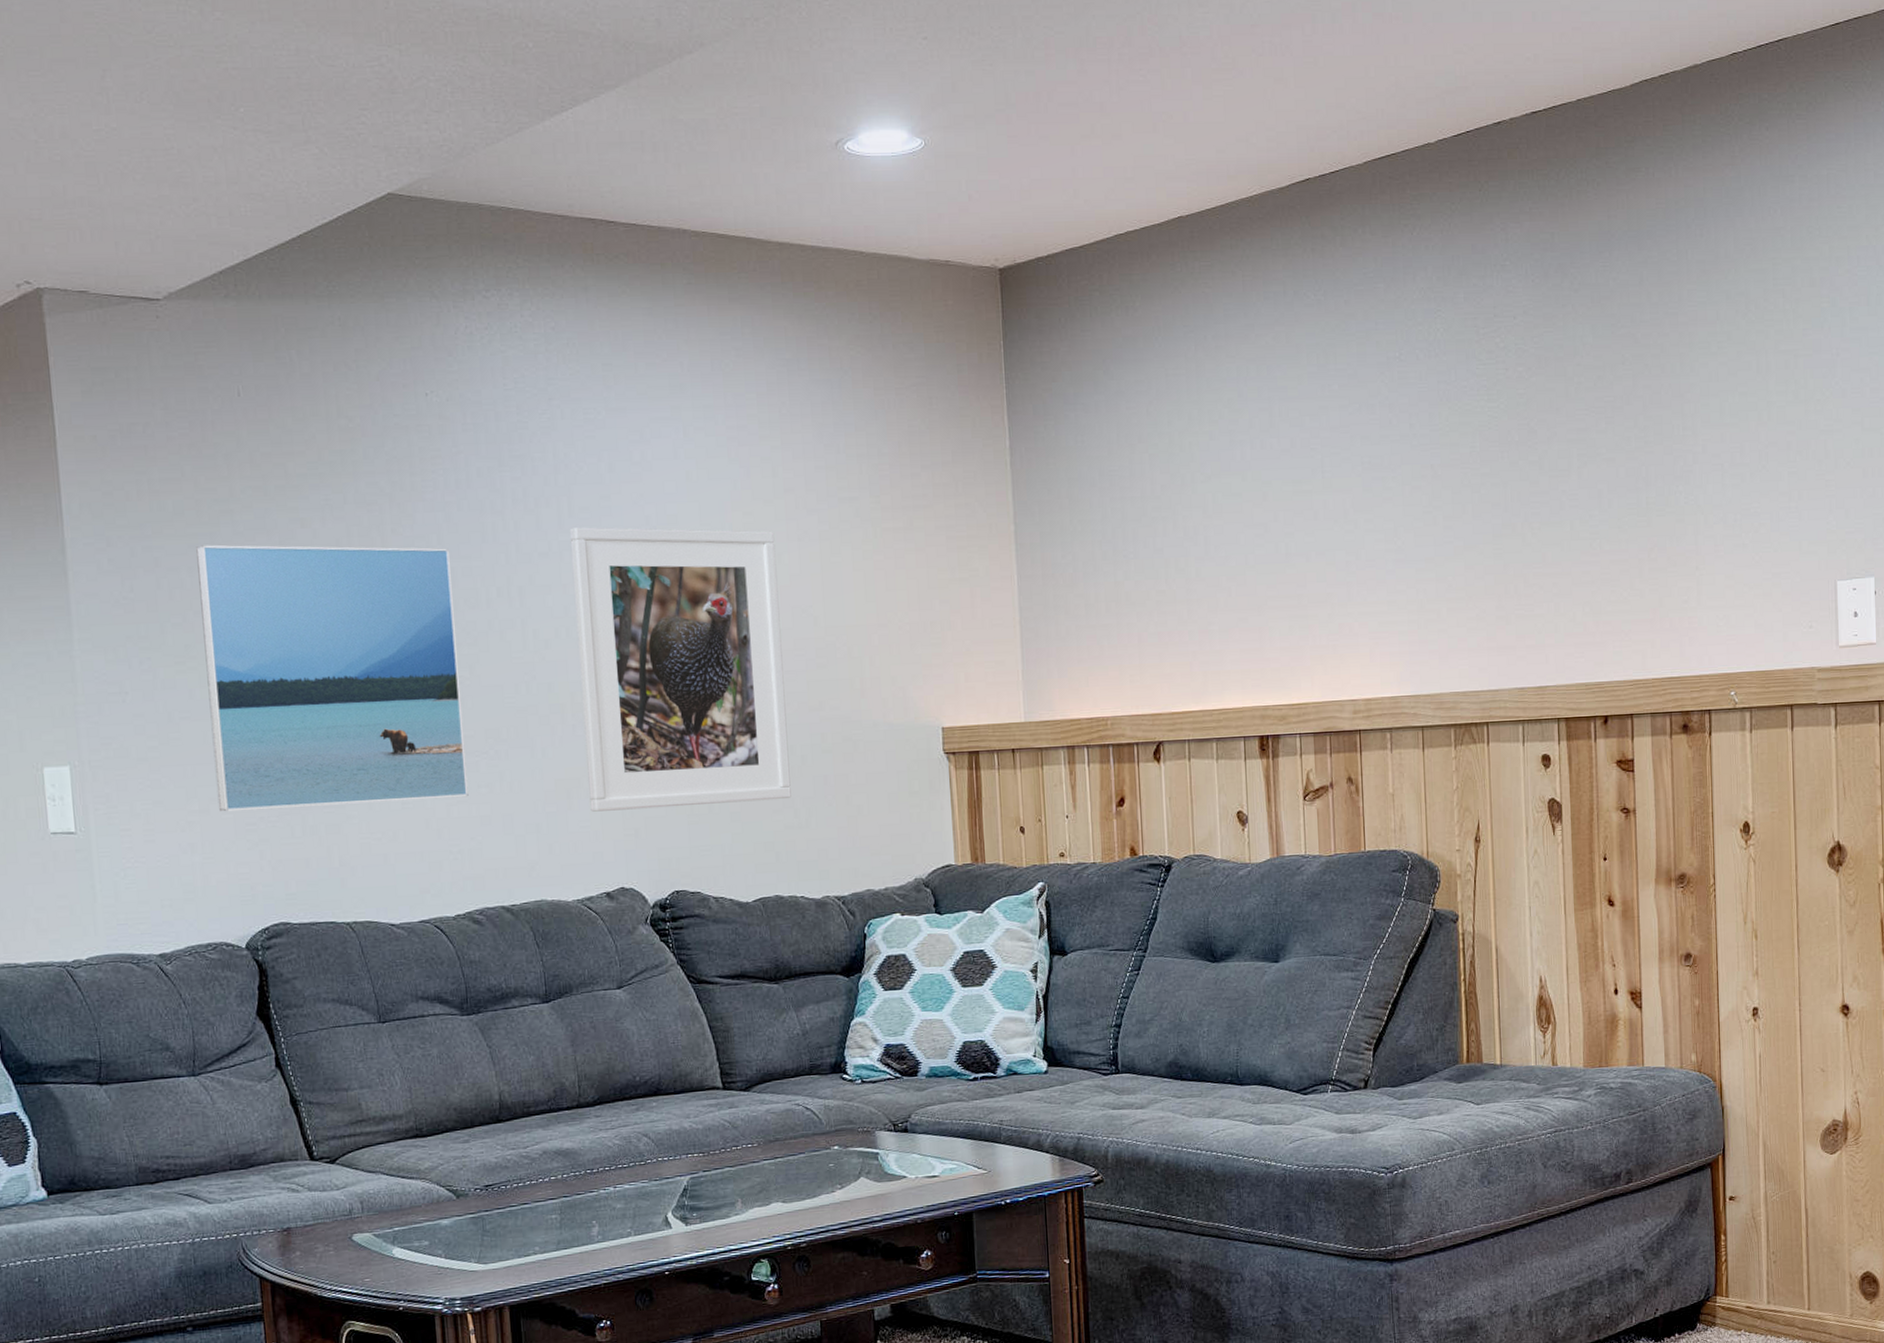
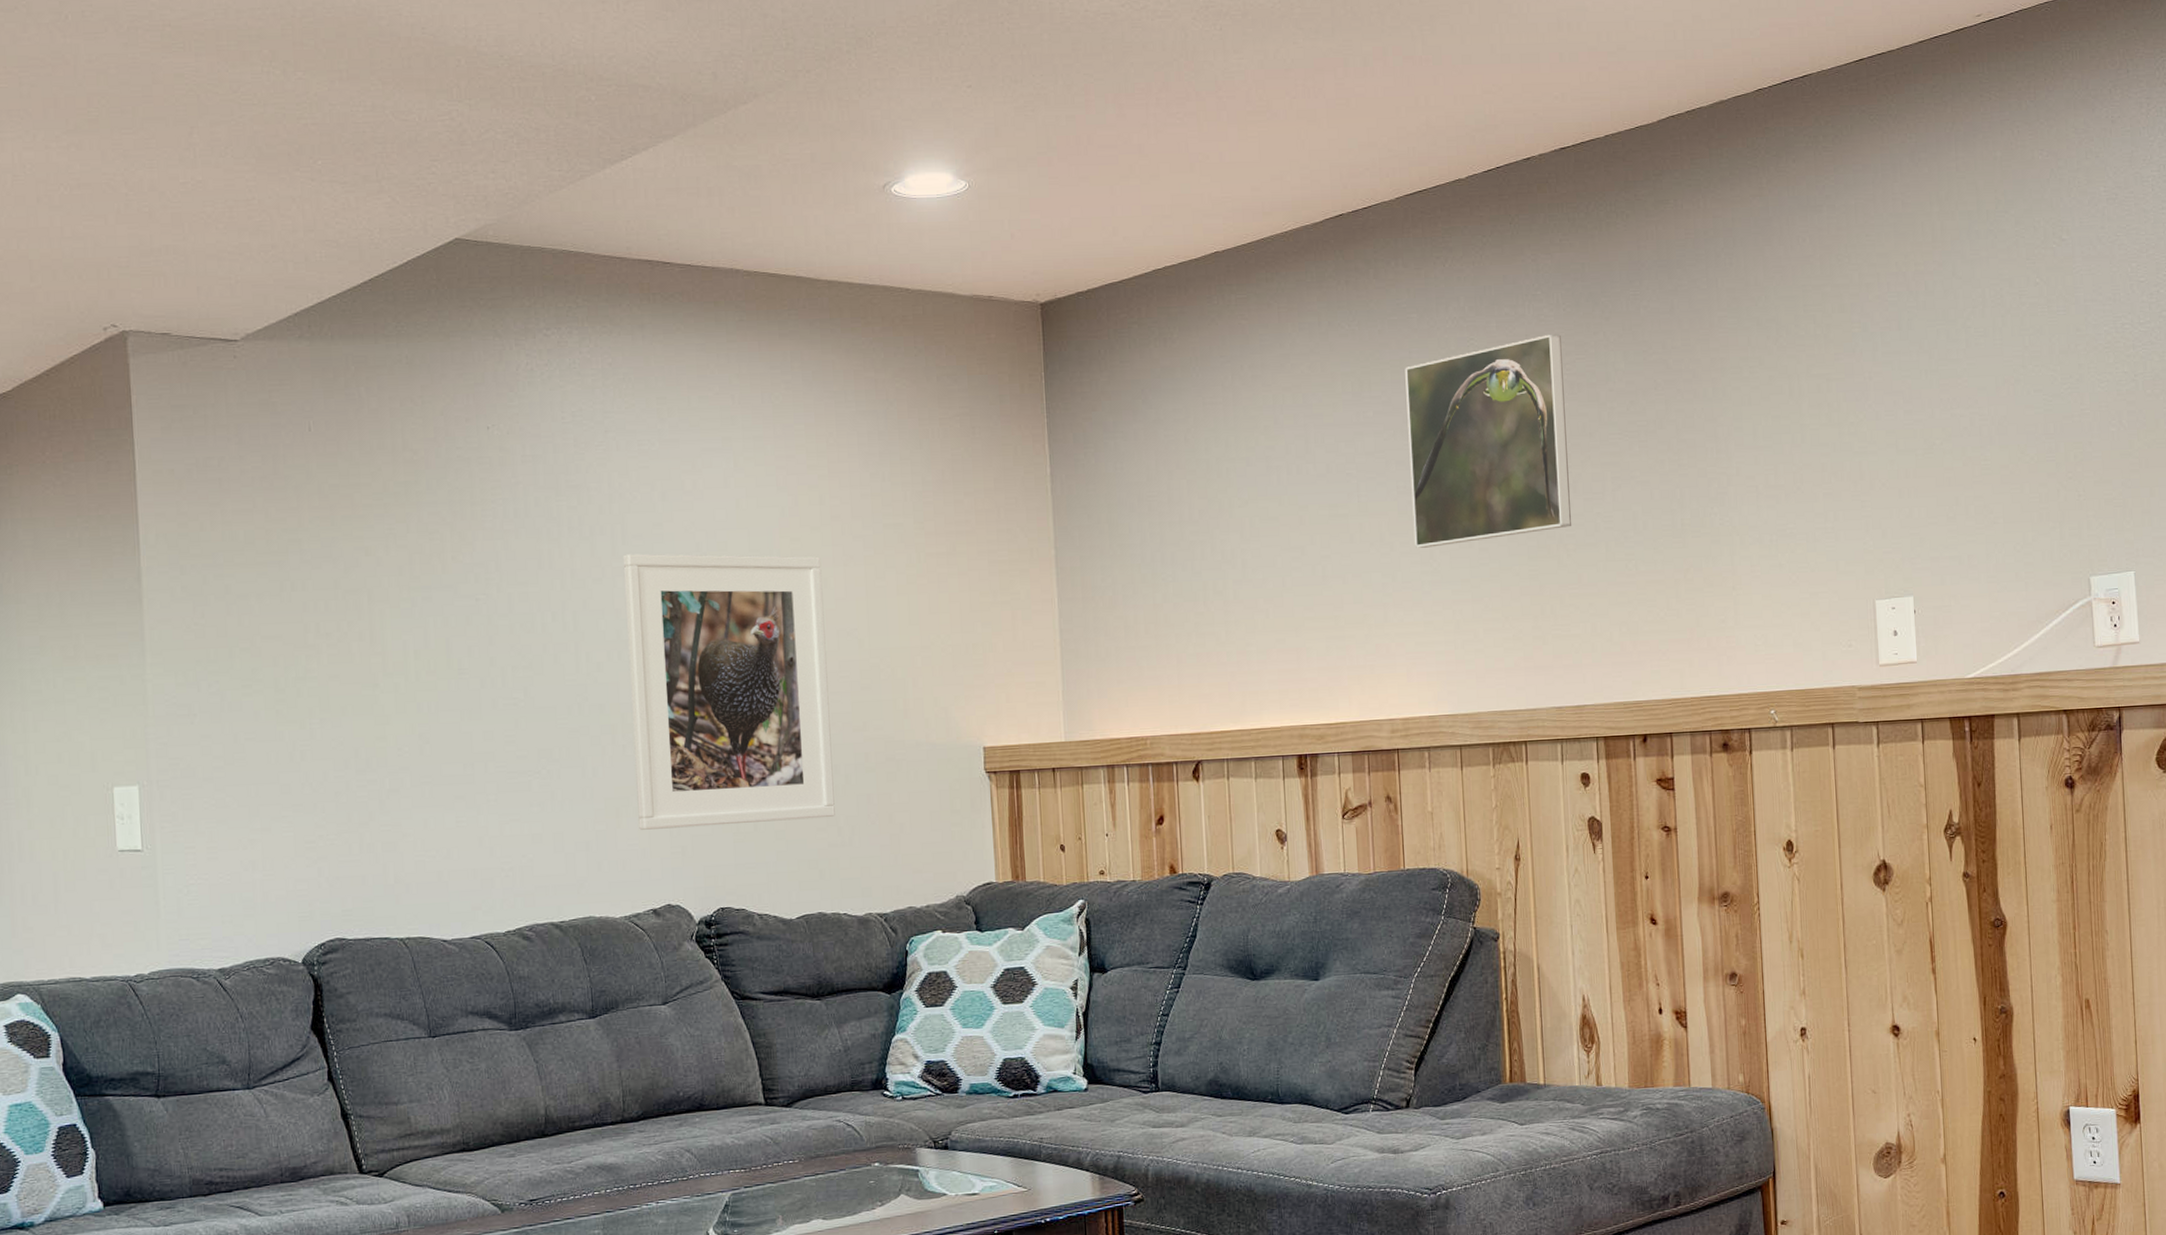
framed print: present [196,544,469,812] -> none [265,572,521,831]
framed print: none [1371,306,1536,526] -> present [1405,334,1571,548]

